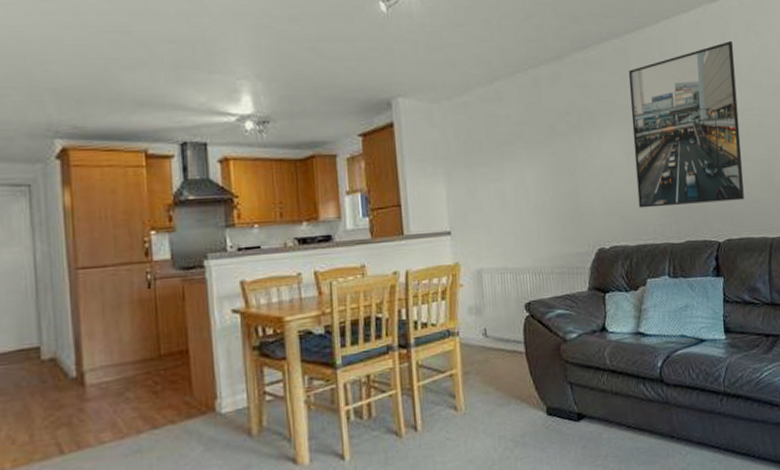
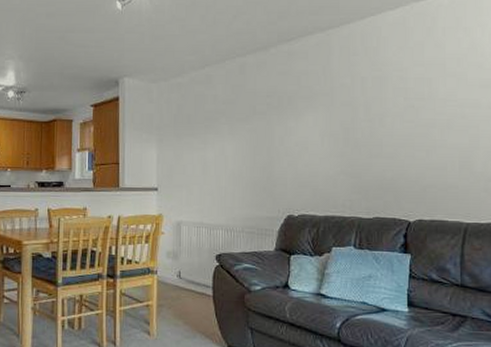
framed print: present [628,40,744,208] -> none [329,36,441,185]

